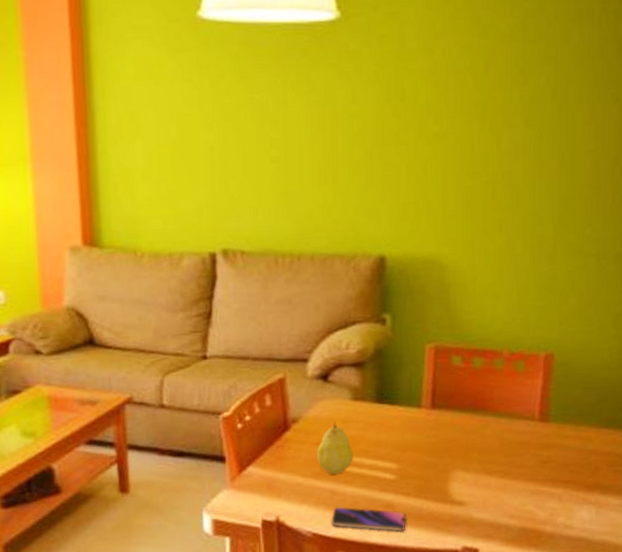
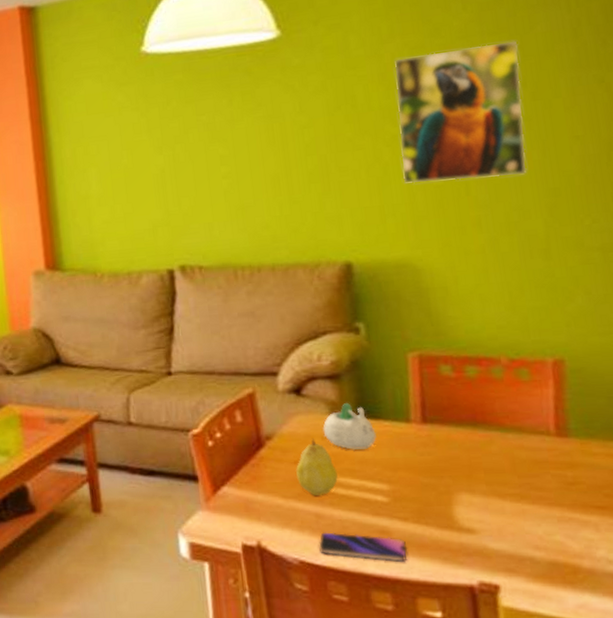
succulent planter: none [344,388,391,432] -> present [323,402,377,450]
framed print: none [439,51,554,183] -> present [394,40,527,184]

